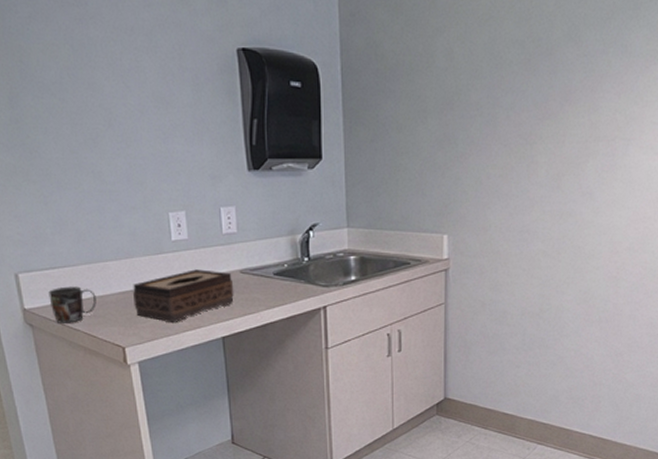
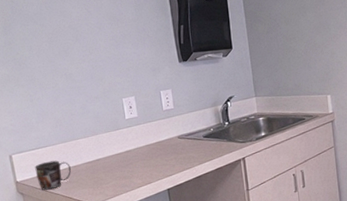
tissue box: present [132,269,234,324] -> none [98,138,175,182]

